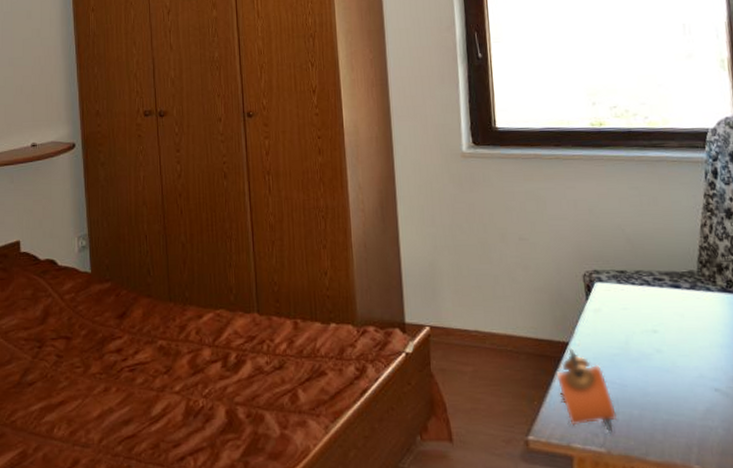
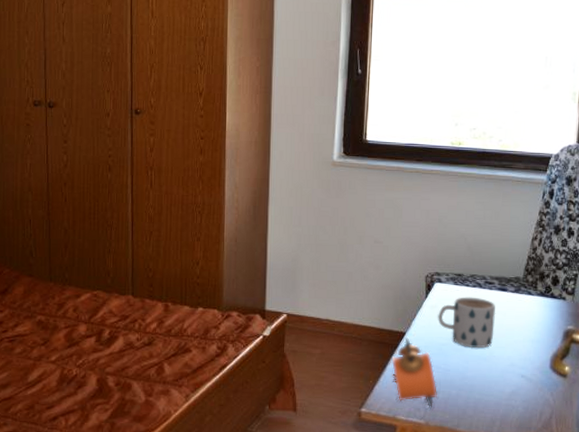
mug: none [602,296,674,358] -> present [437,297,496,349]

